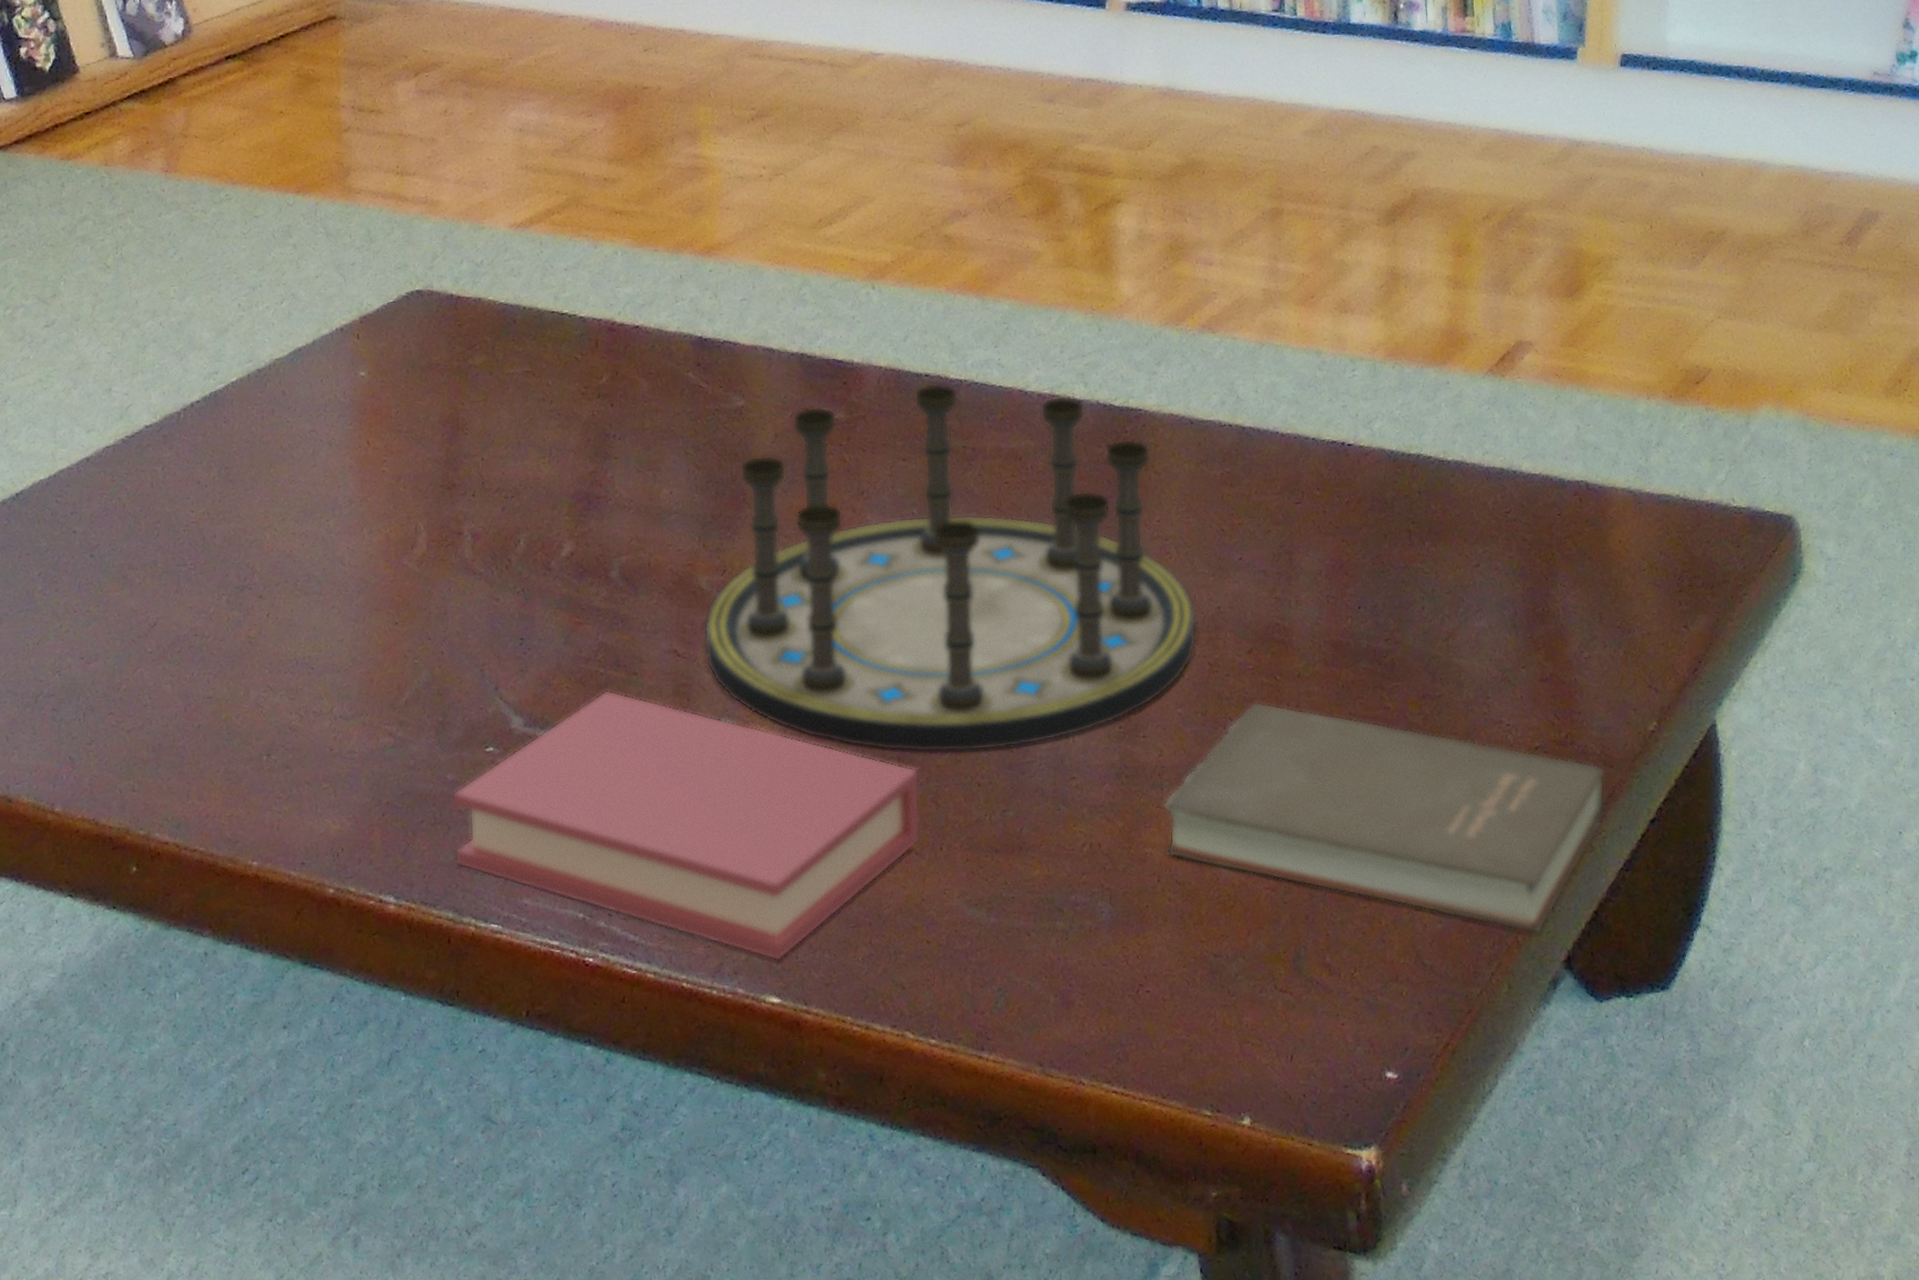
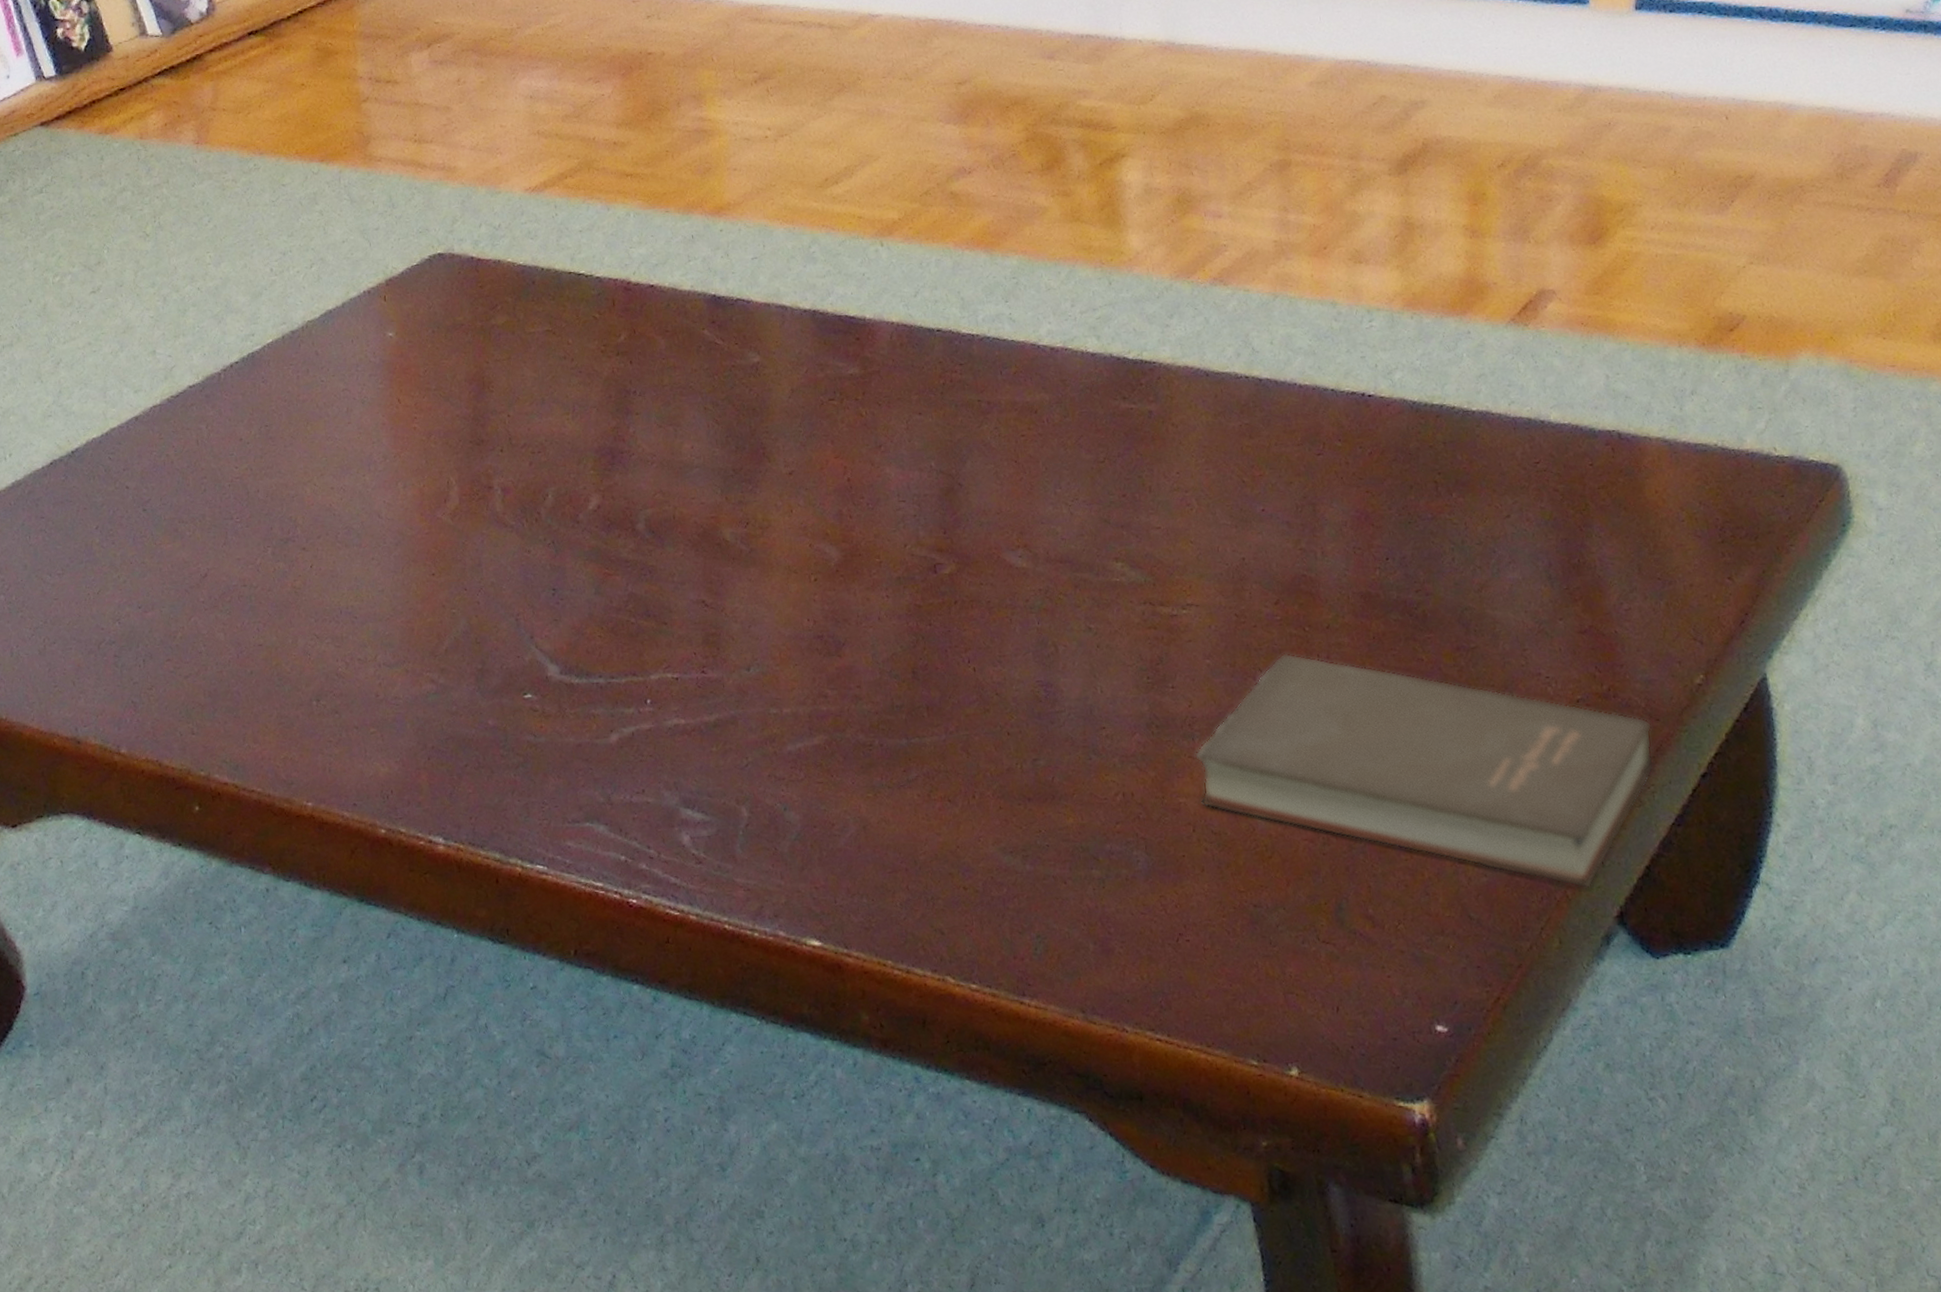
book: present [452,689,921,962] -> none [493,638,953,906]
board game: present [703,383,1197,753] -> none [730,337,1222,702]

